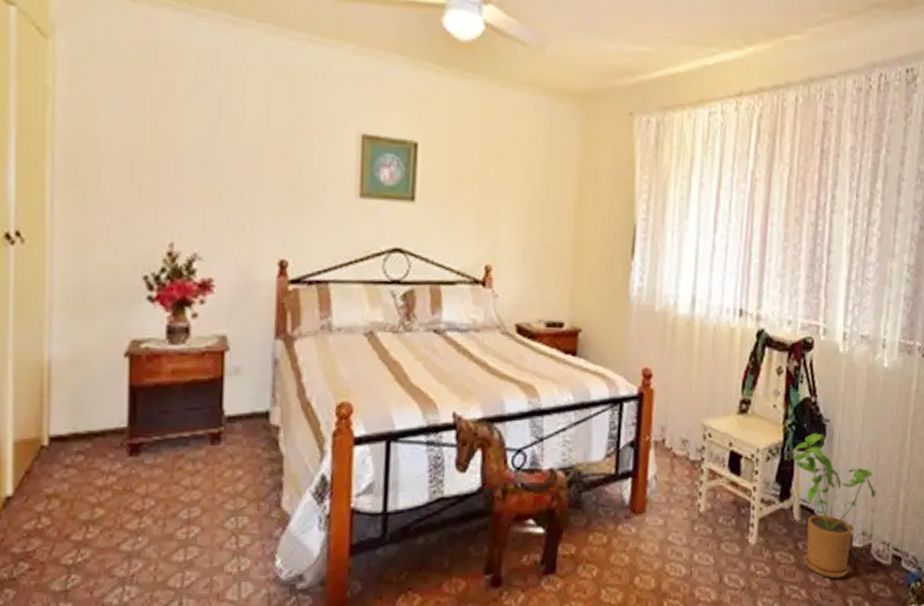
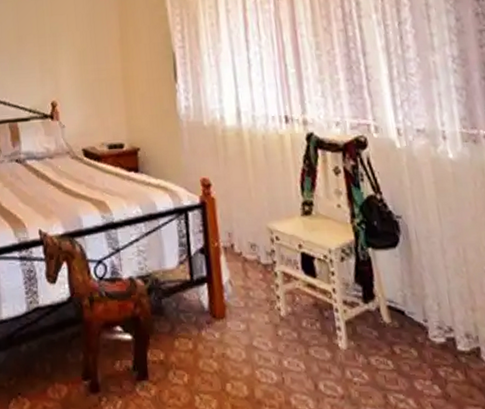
house plant: present [792,433,876,578] -> none [368,230,472,386]

